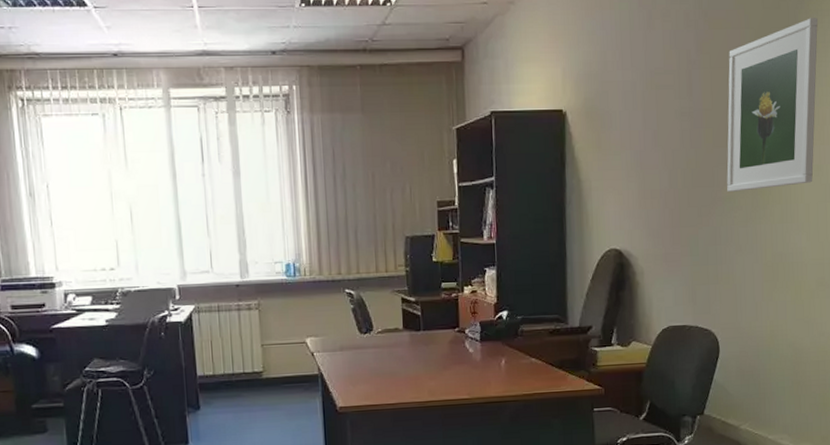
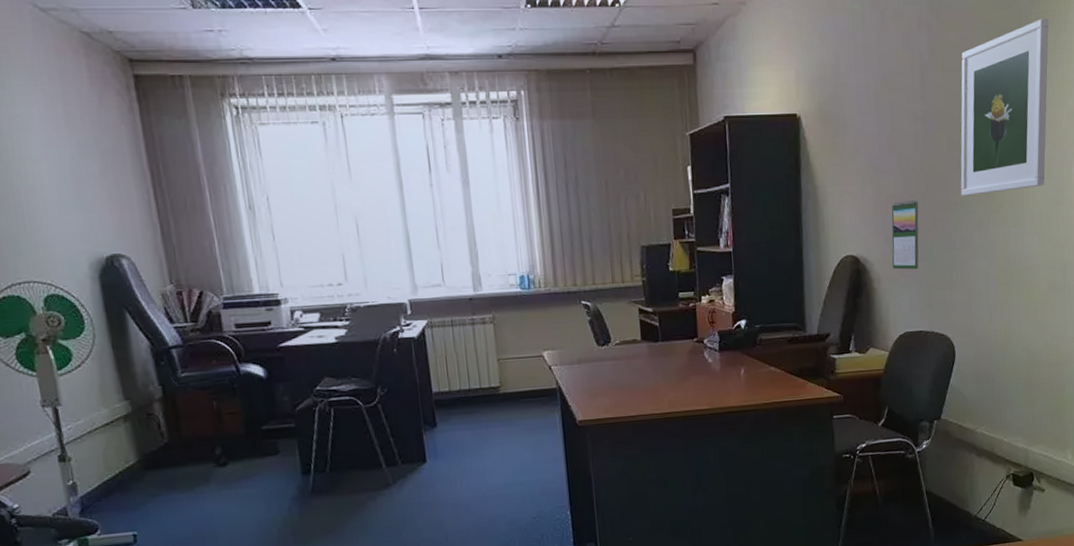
calendar: none [656,195,684,264] -> present [891,199,919,270]

